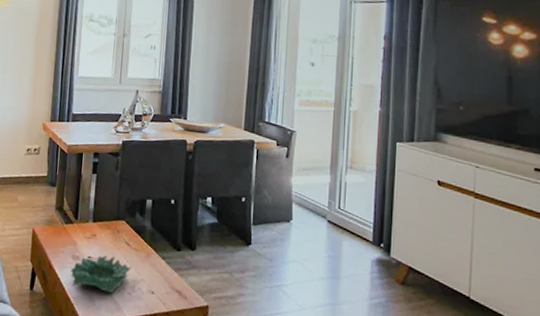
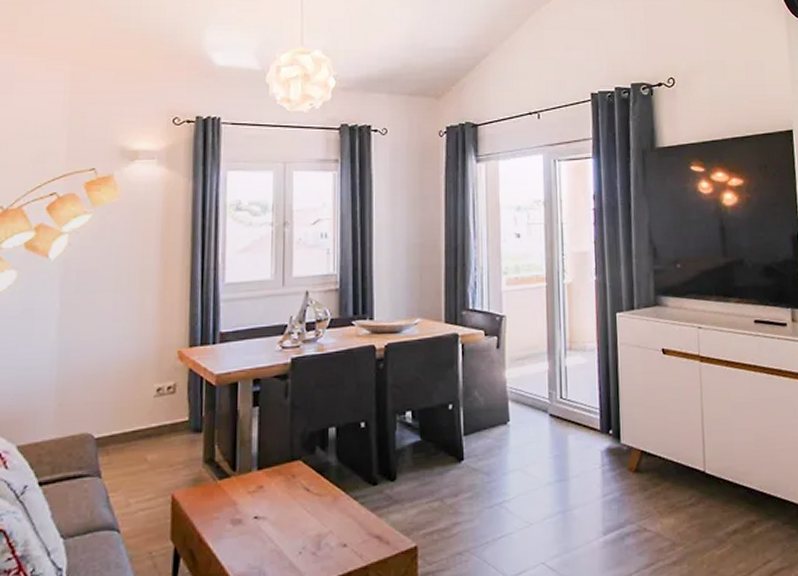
decorative bowl: present [70,255,132,294] -> none [230,509,315,561]

